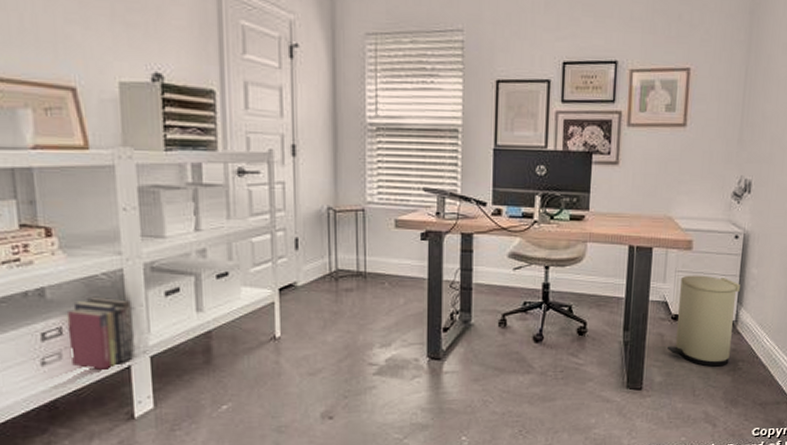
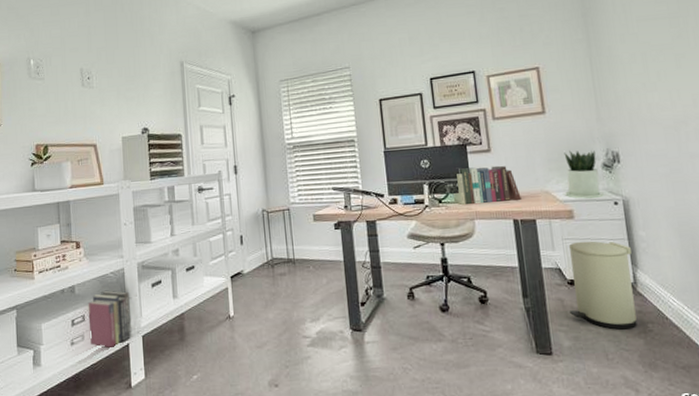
books: none [568,179,642,225] -> present [454,165,522,206]
planter: none [688,173,728,229] -> present [564,150,604,199]

